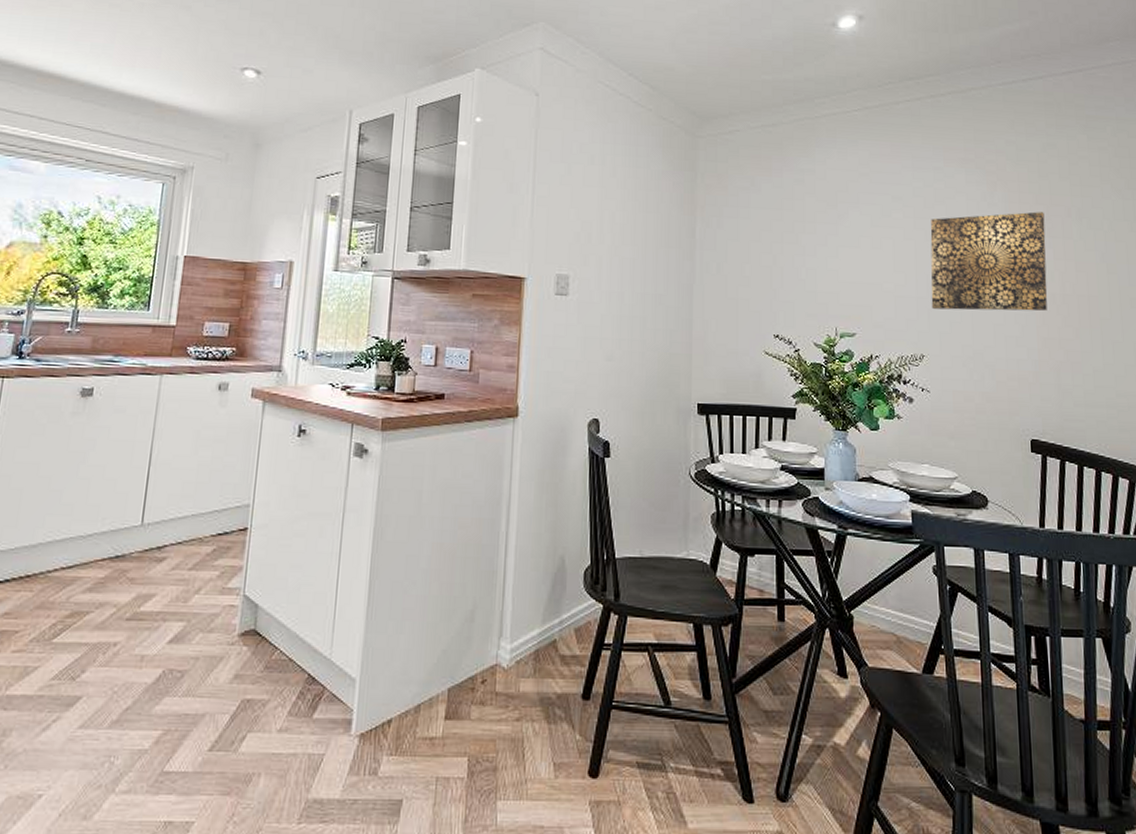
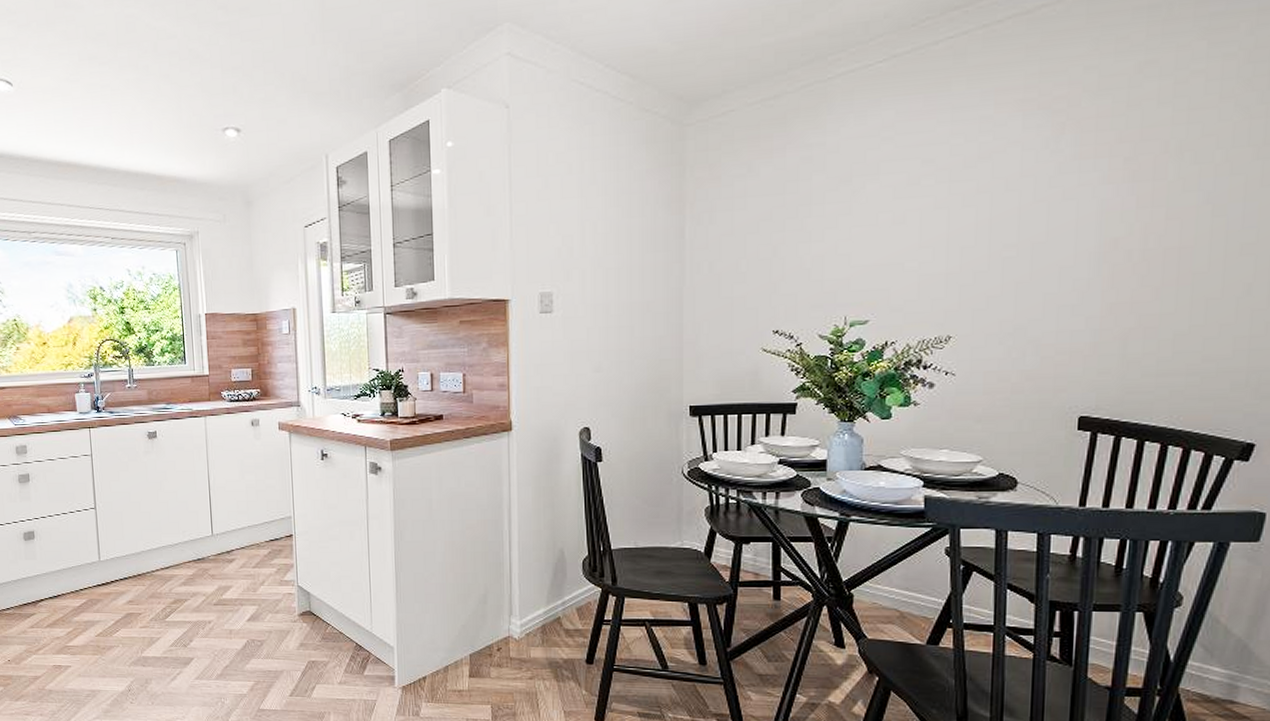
wall art: present [930,212,1047,311] -> none [964,151,1129,284]

